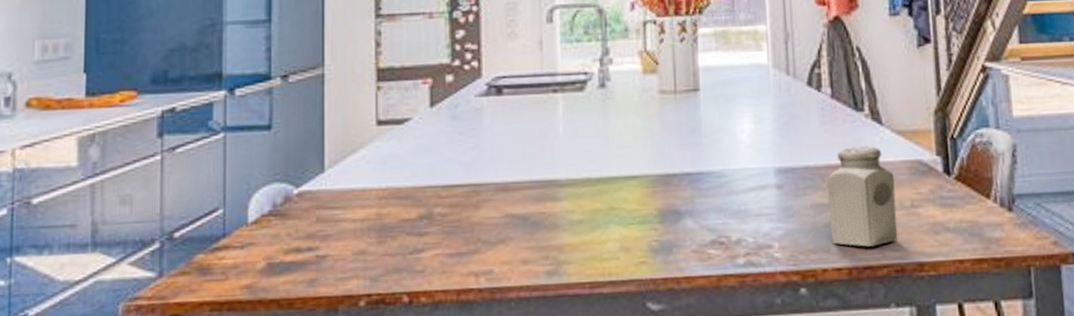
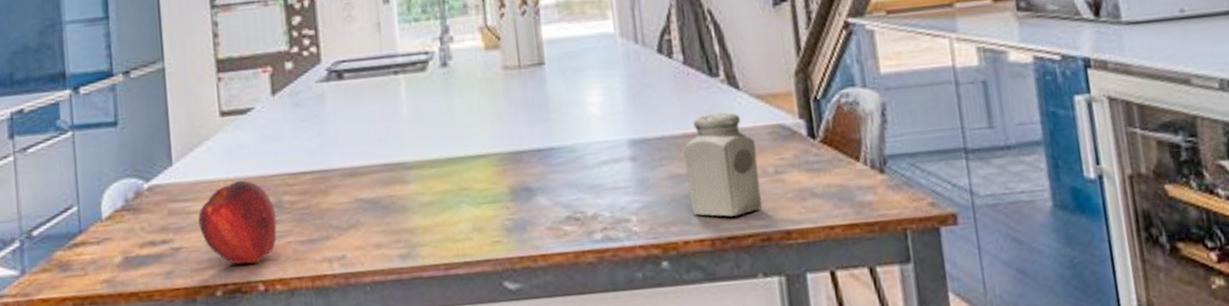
apple: none [347,190,426,275] -> present [198,180,277,265]

